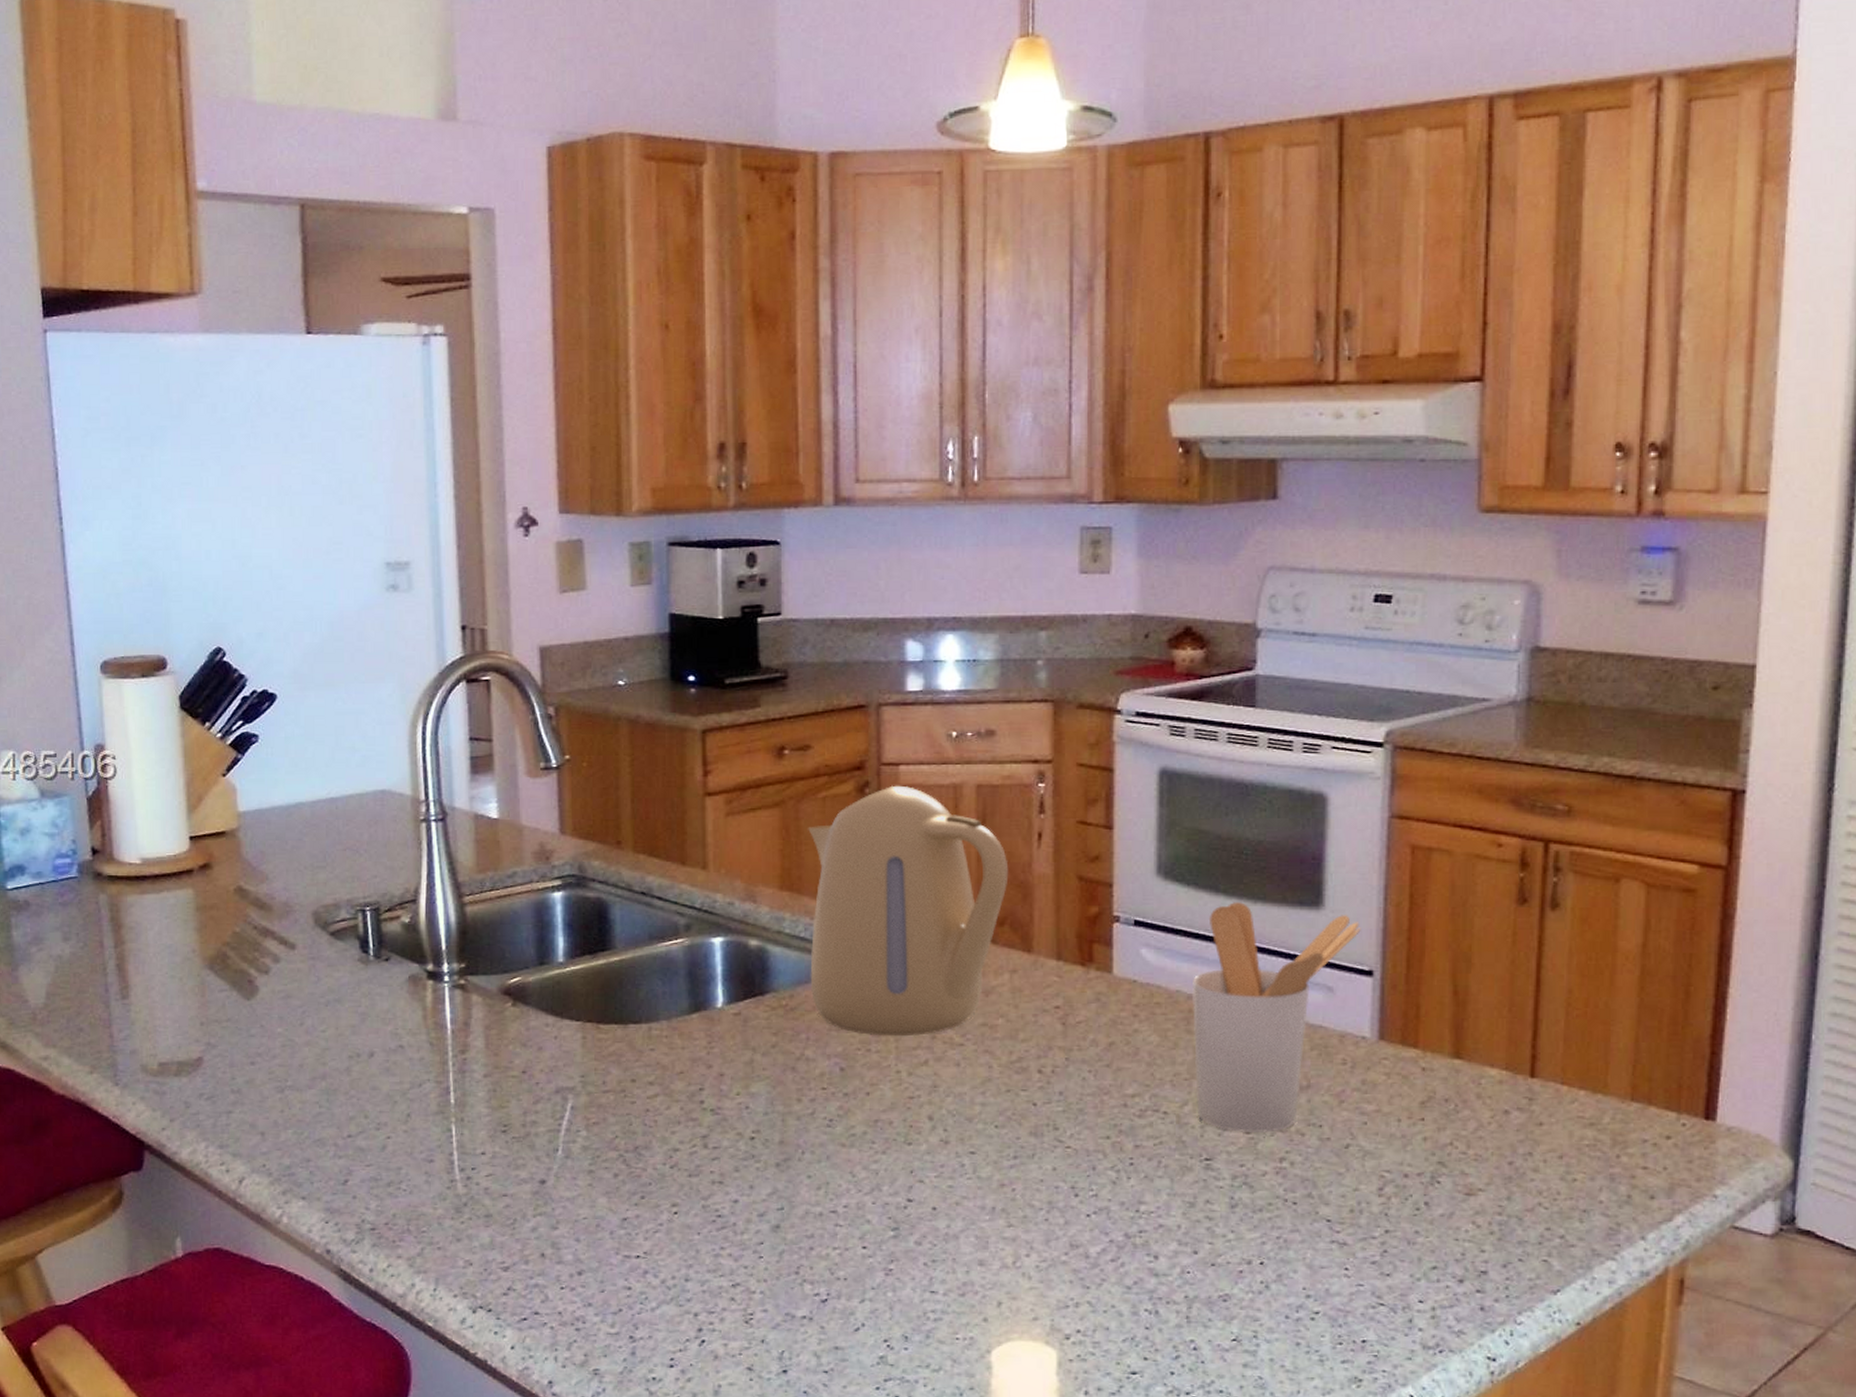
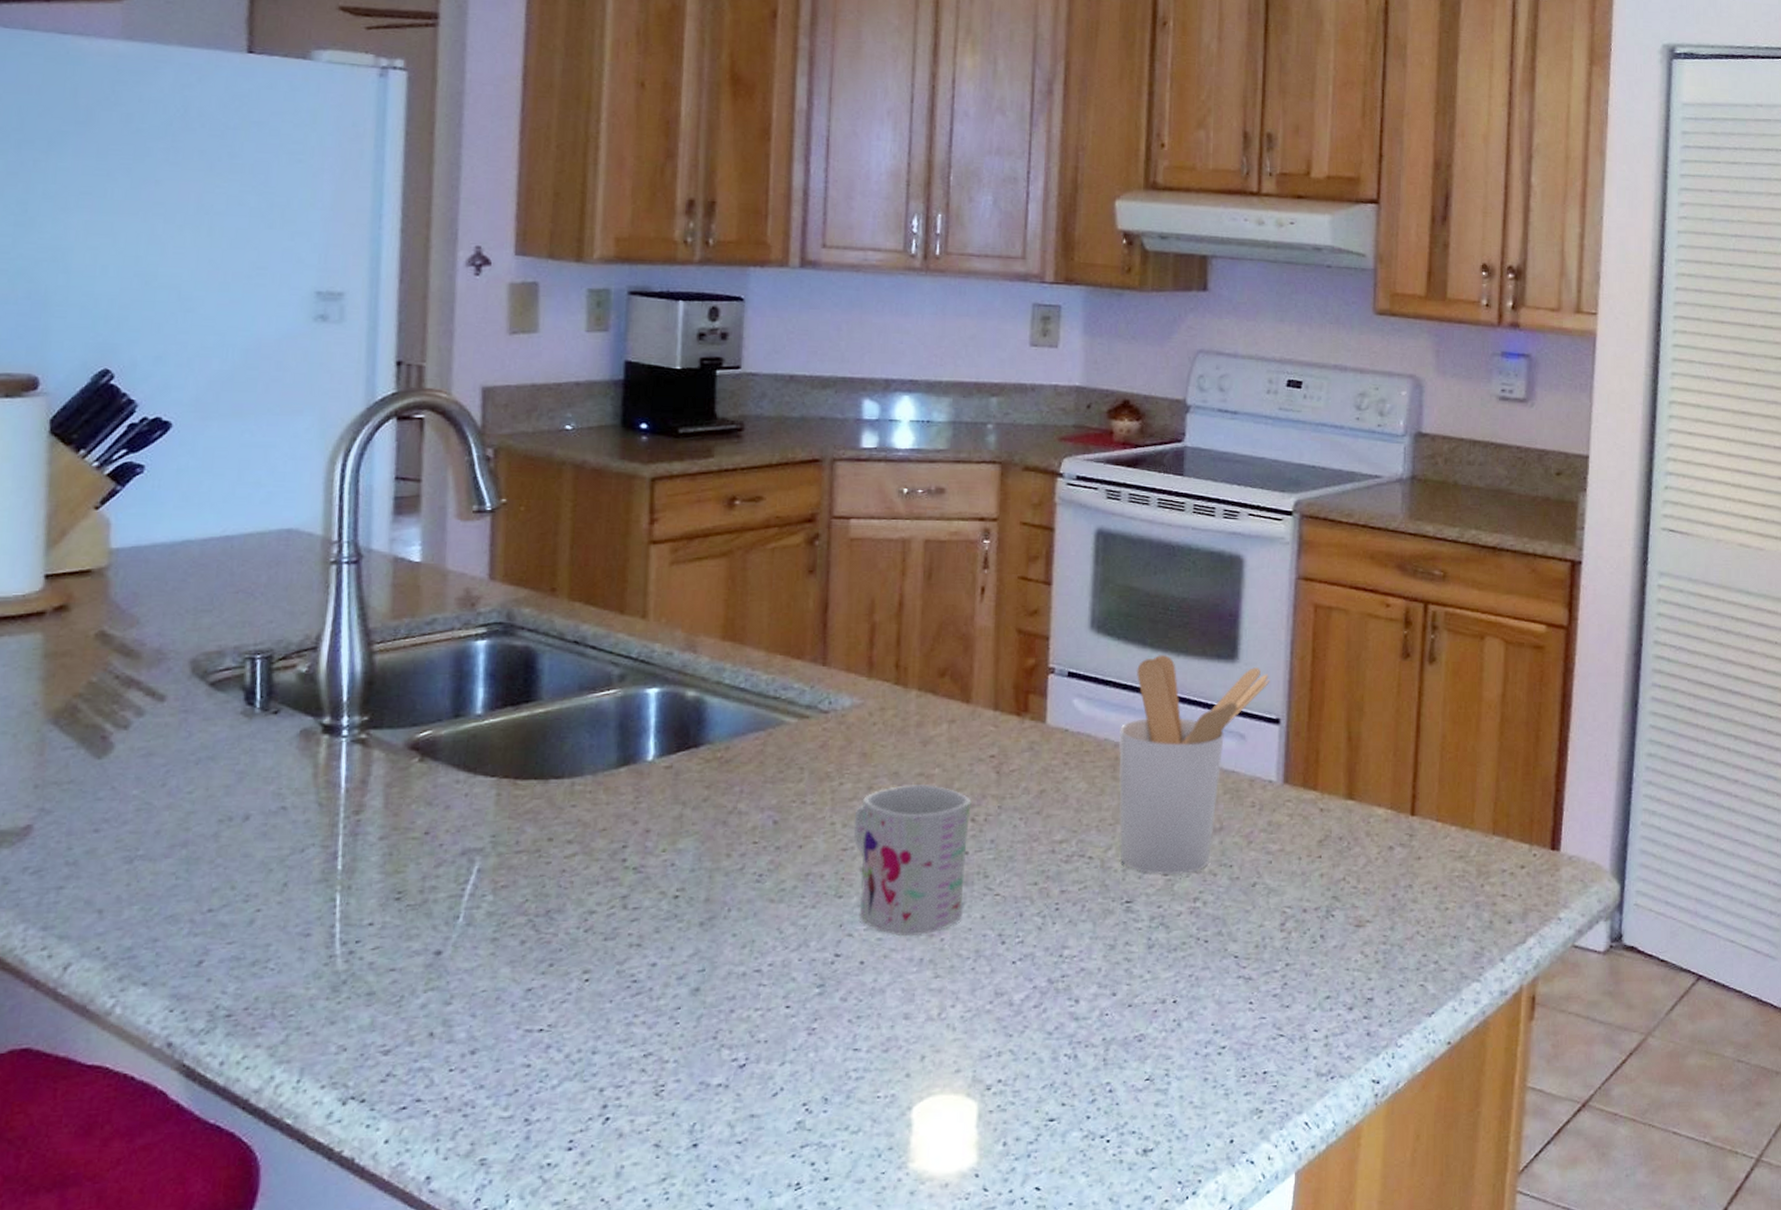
kettle: present [808,785,1009,1037] -> none [747,538,952,788]
mug: none [919,1035,1038,1185] -> present [853,785,972,937]

